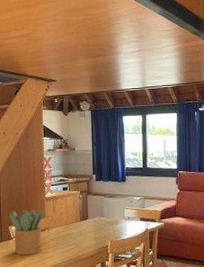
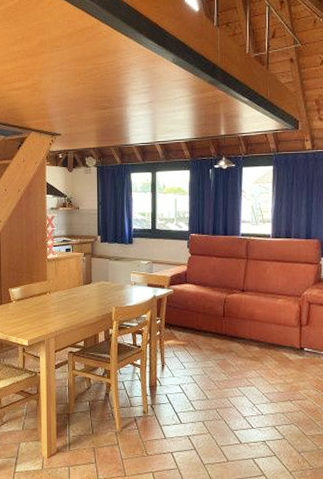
potted plant: present [9,209,44,256] -> none [10,271,45,320]

